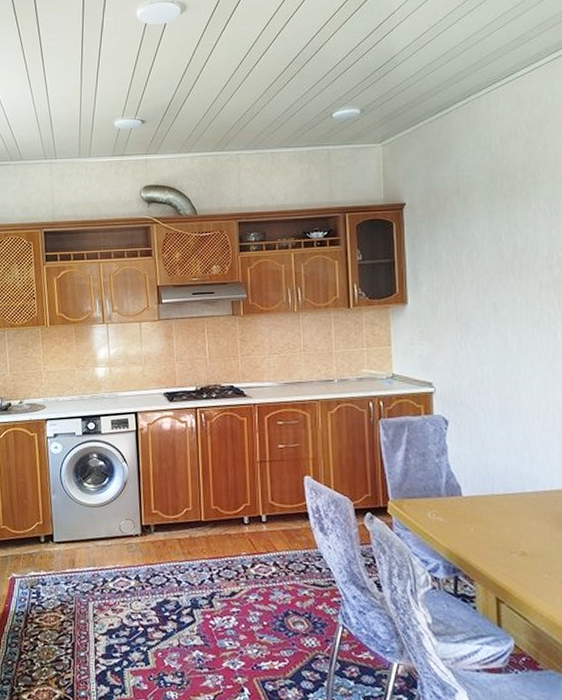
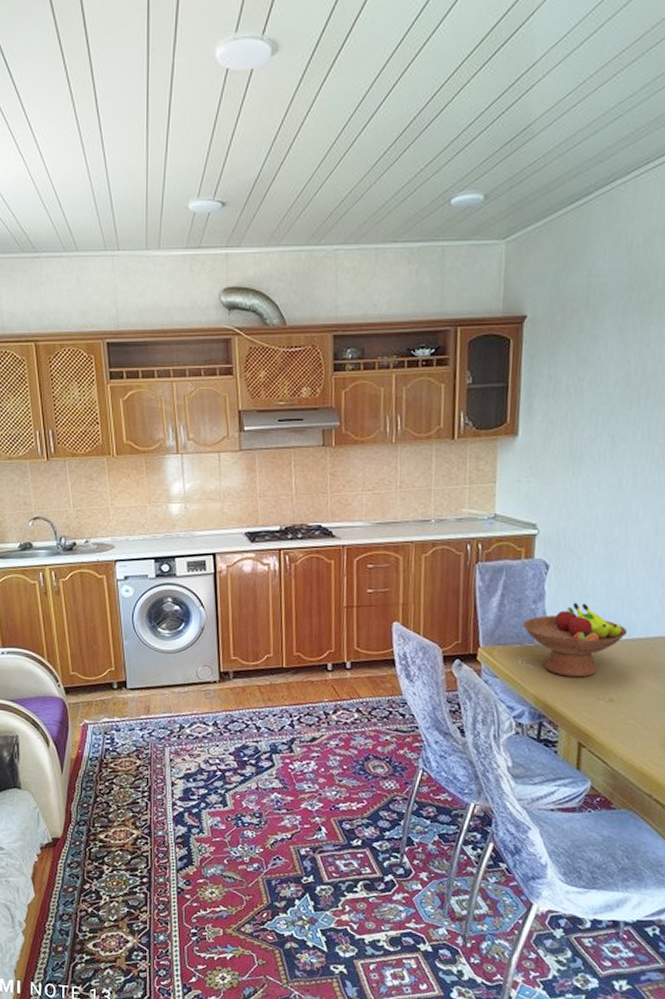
fruit bowl: none [429,456,531,531] -> present [522,602,628,678]

